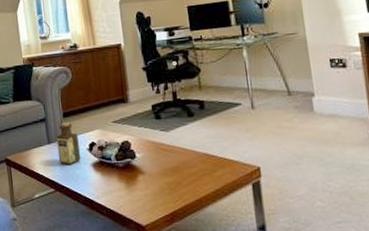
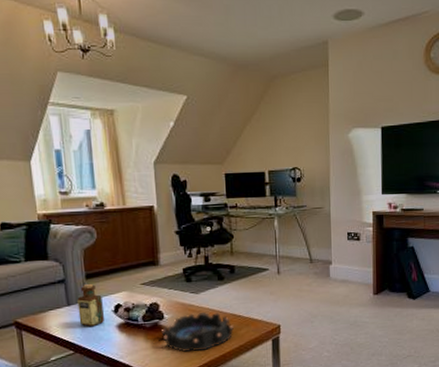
decorative bowl: none [133,151,208,195] -> present [161,312,234,353]

